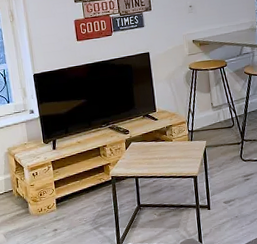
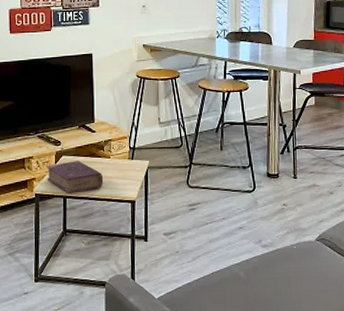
book: none [119,145,169,174] -> present [47,161,104,194]

